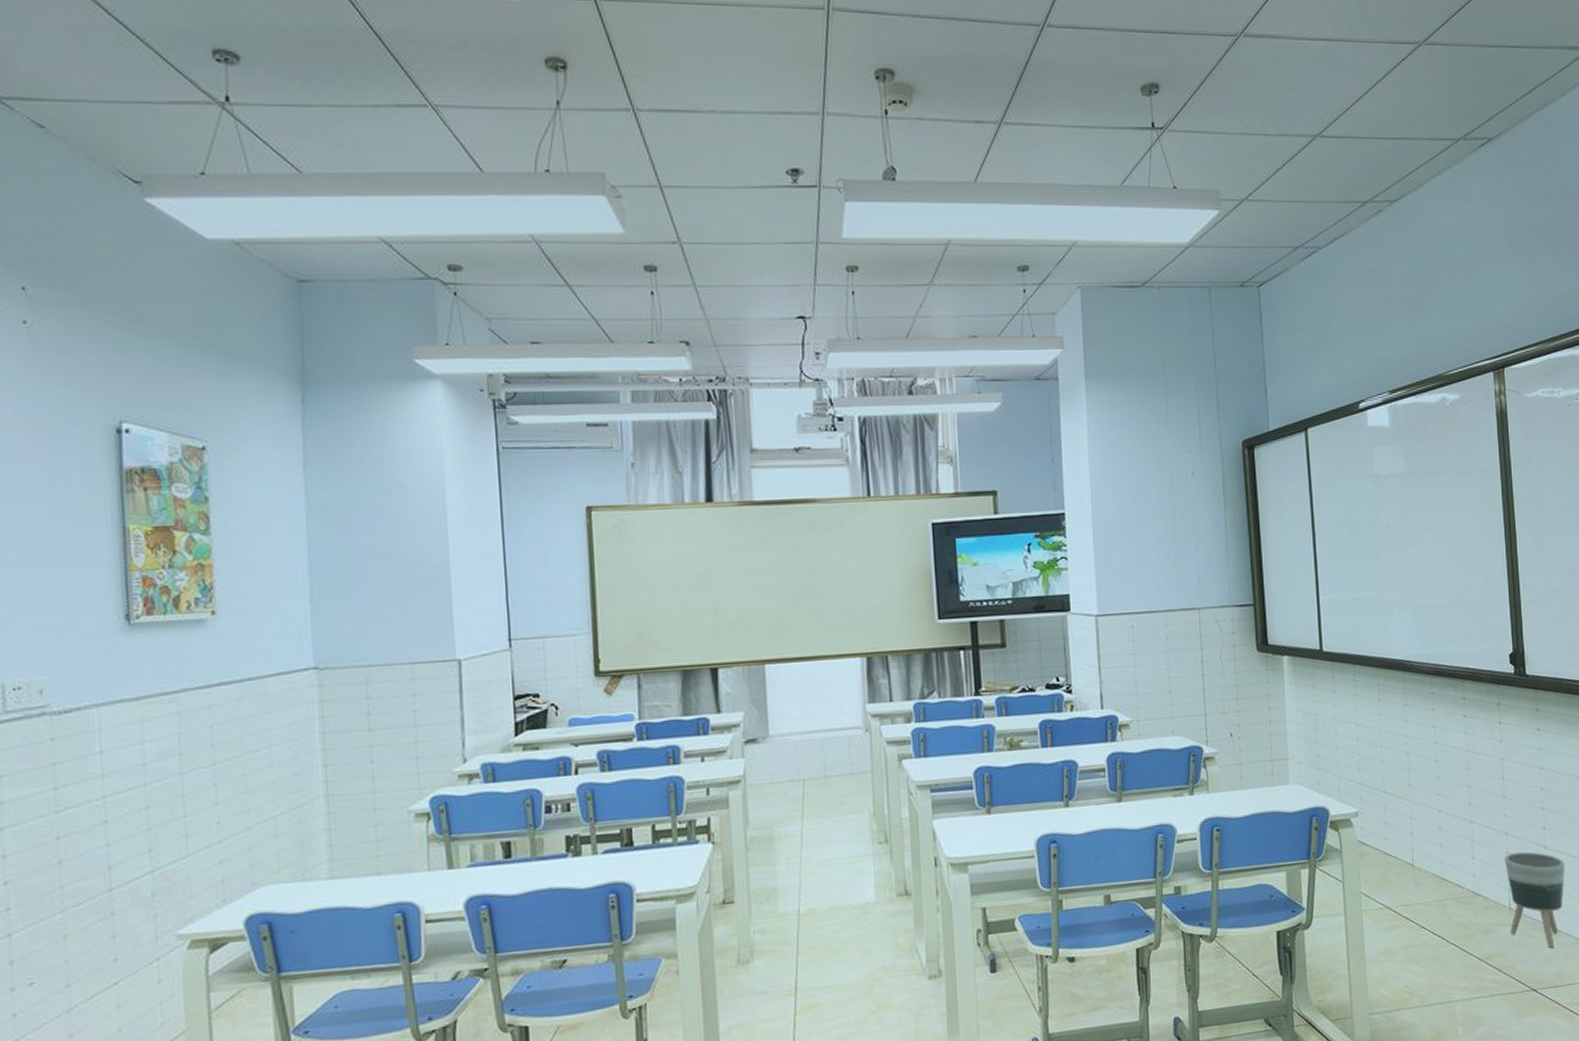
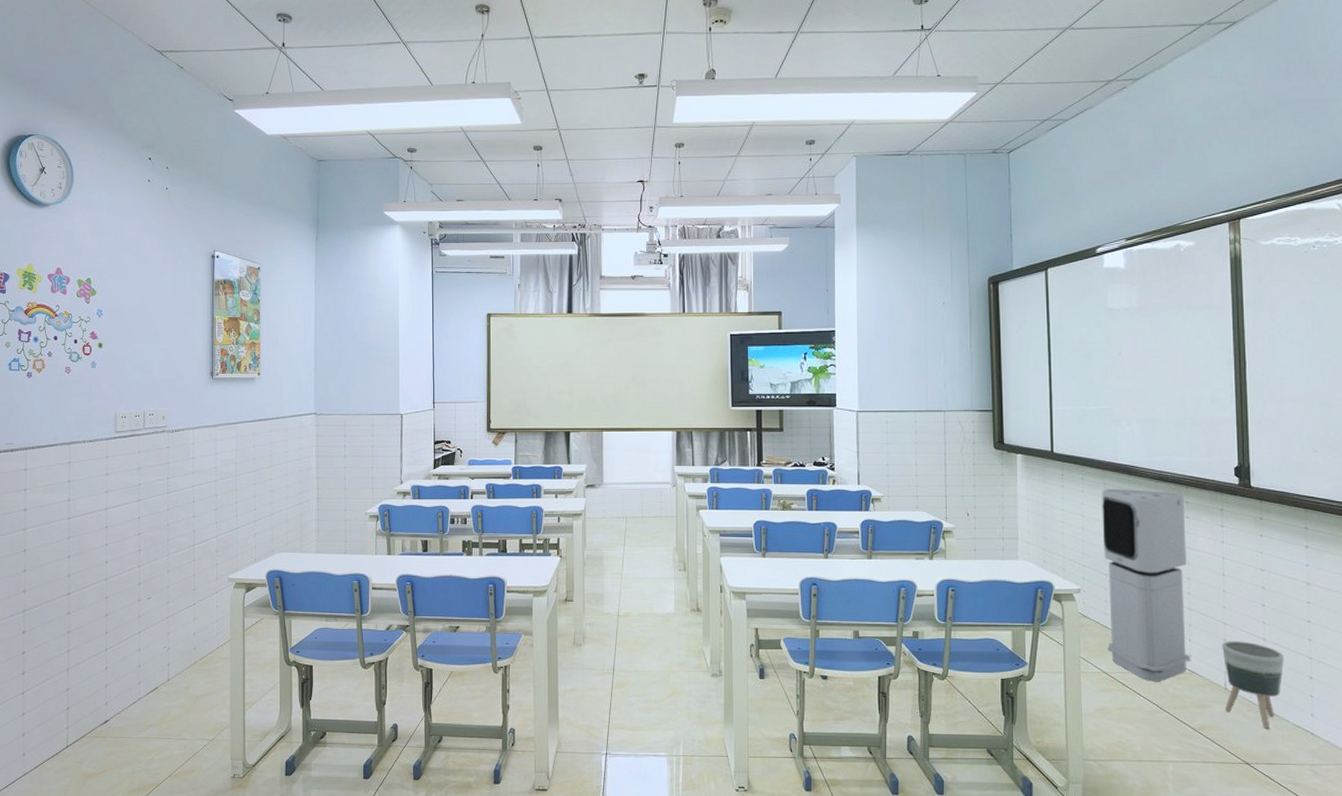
air purifier: none [1376,688,1475,911] -> present [1102,488,1191,682]

